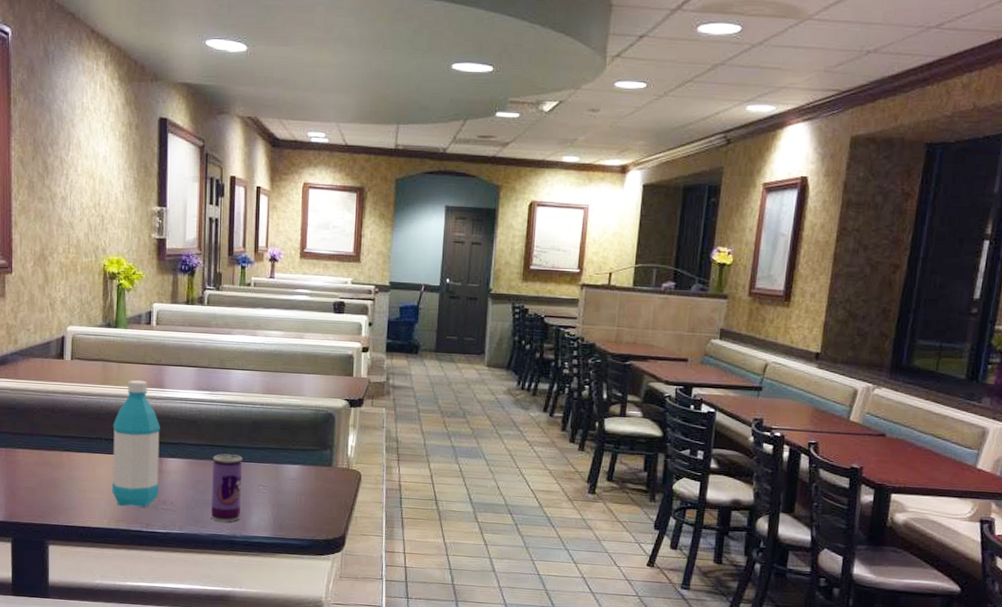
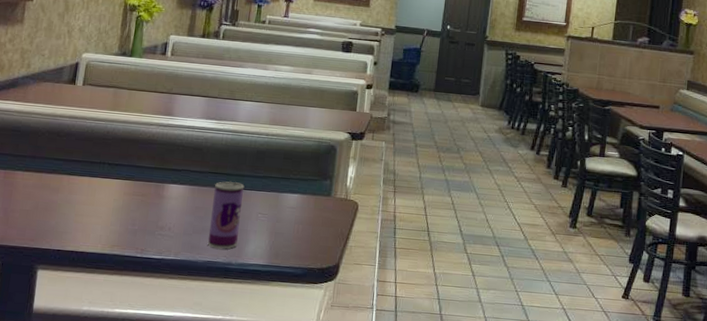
water bottle: present [111,379,161,507] -> none [109,107,166,233]

